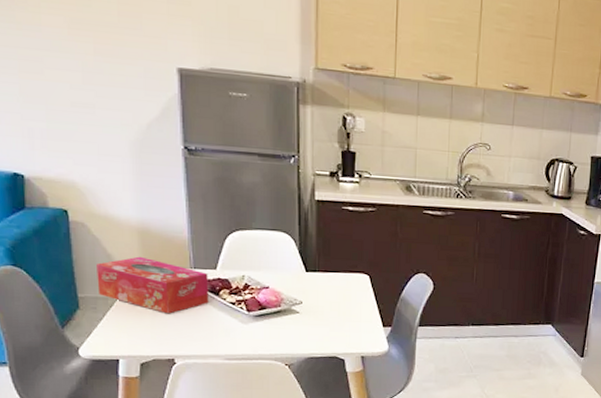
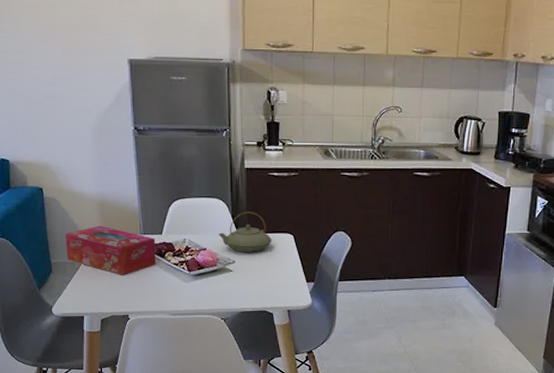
teapot: none [283,248,345,293] -> present [218,212,272,252]

